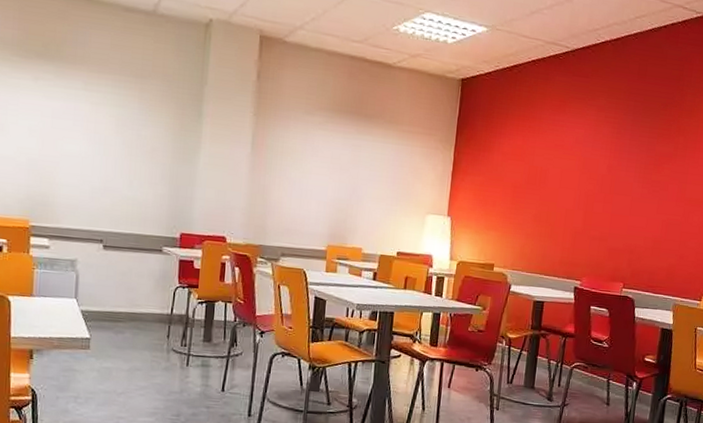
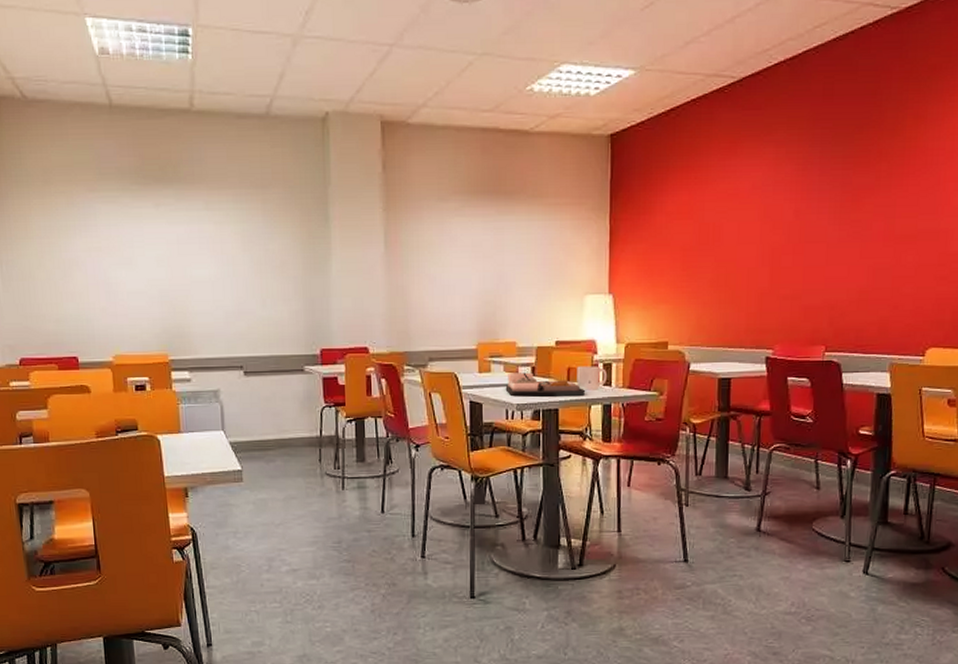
food tray: none [348,275,420,303] -> present [505,372,586,397]
mug: none [412,276,440,299] -> present [577,366,608,390]

